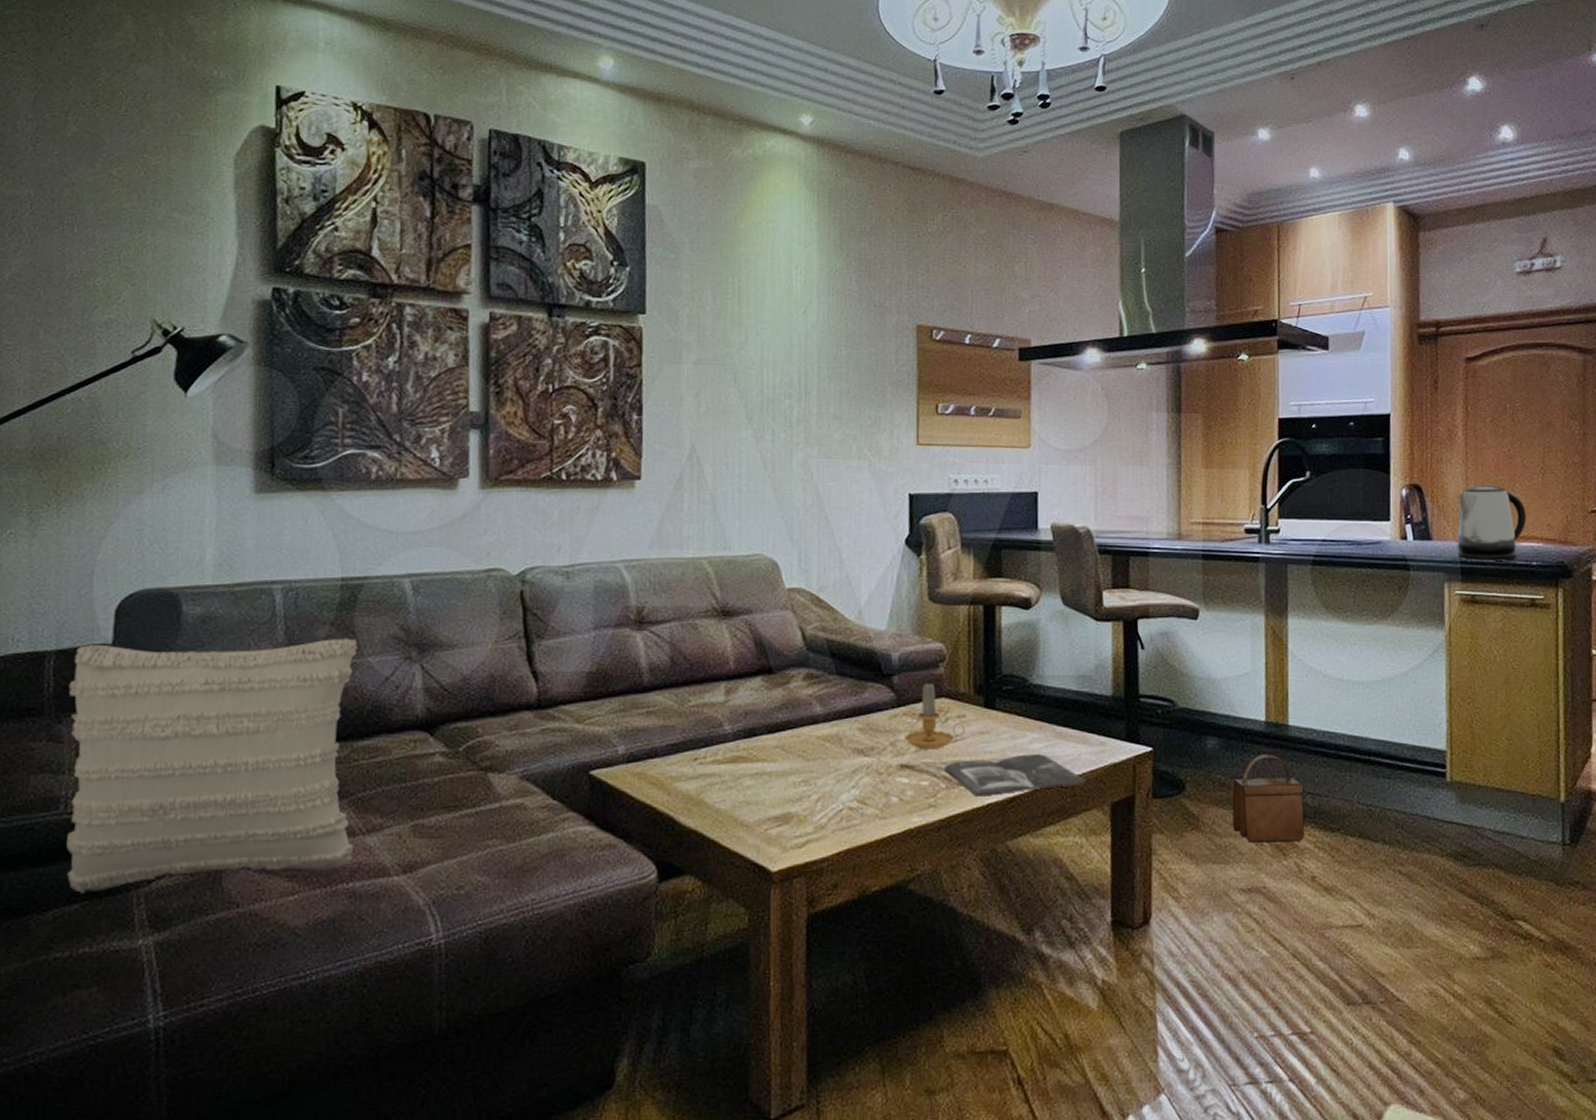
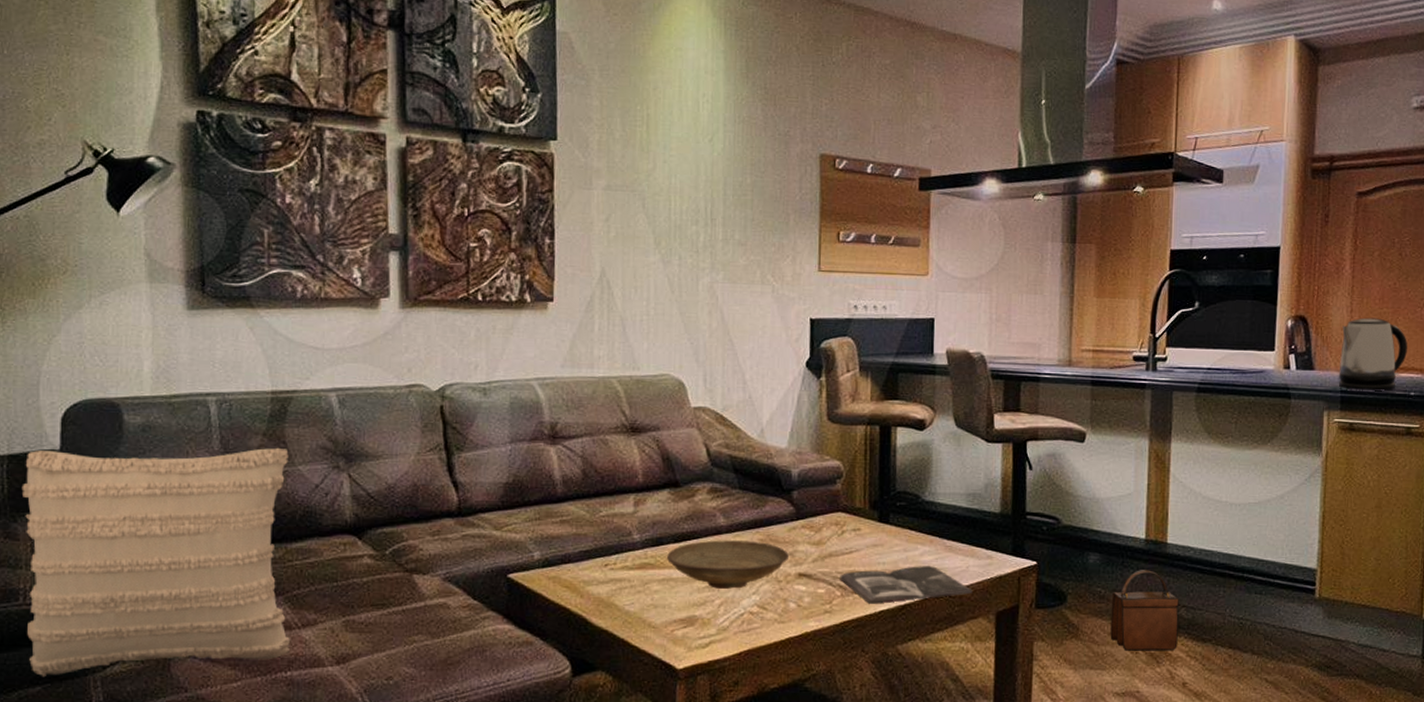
decorative bowl: none [760,730,890,783] -> present [667,540,789,589]
candle: present [904,681,966,750] -> none [802,496,860,560]

